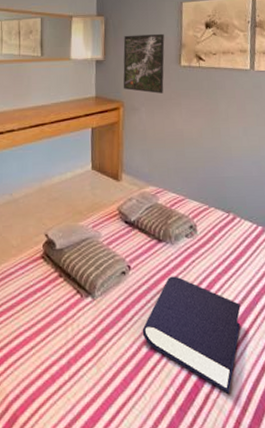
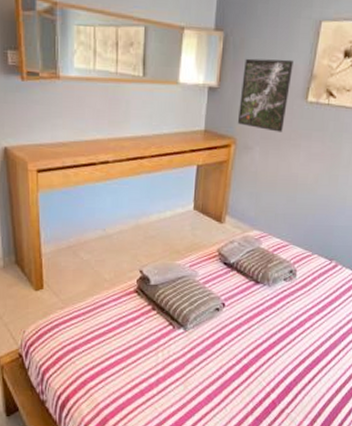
book: present [142,276,241,395] -> none [229,314,327,410]

